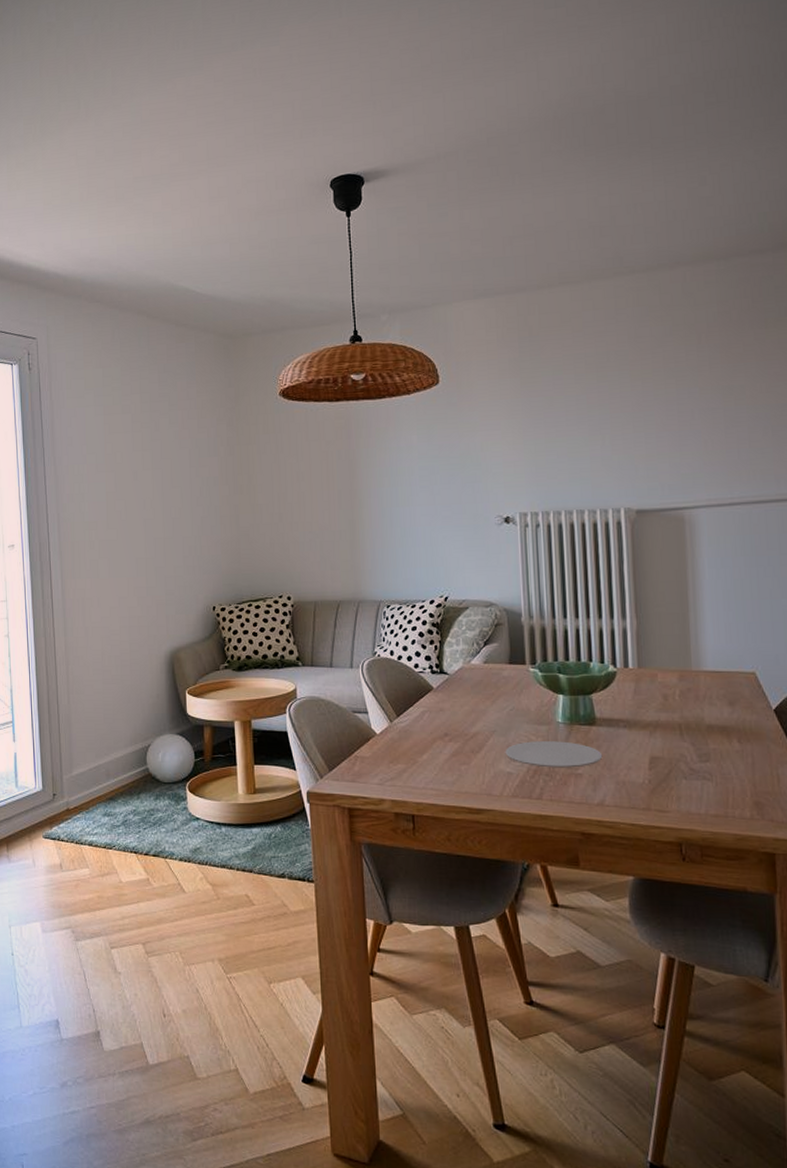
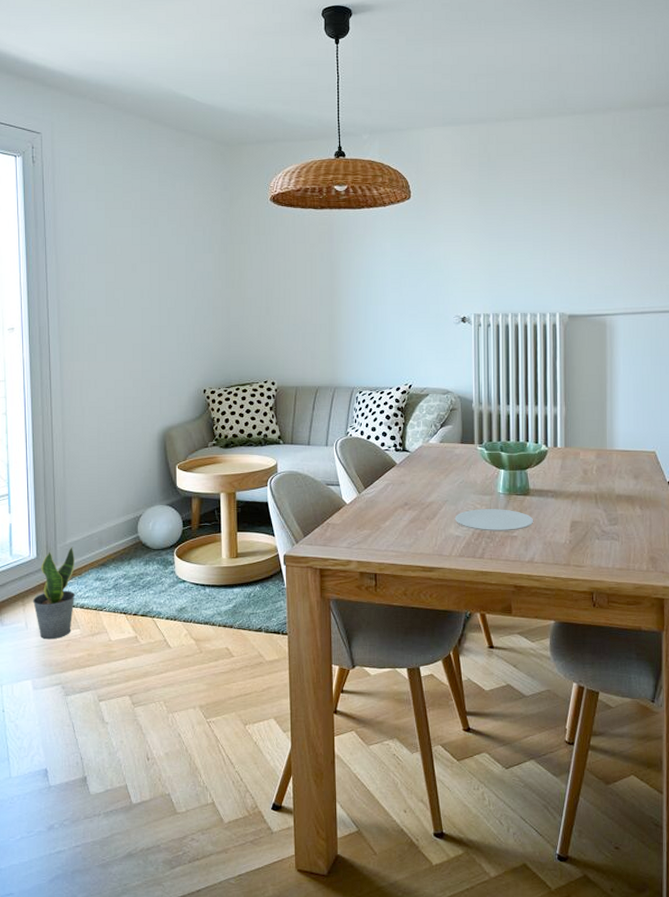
potted plant: none [39,778,84,879] -> present [32,546,76,640]

